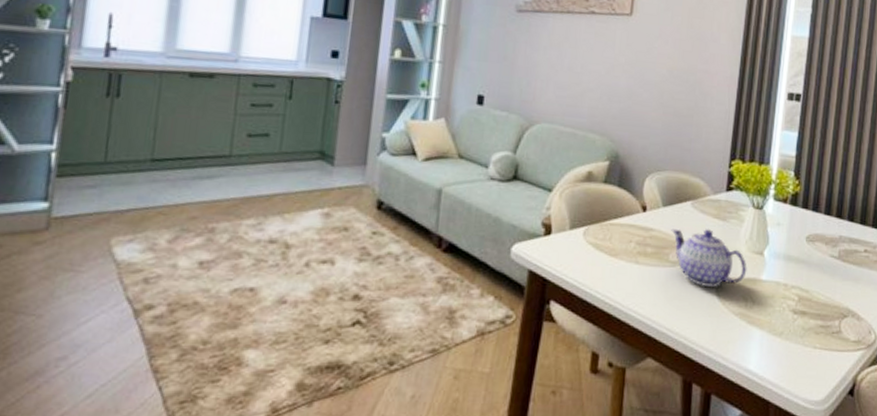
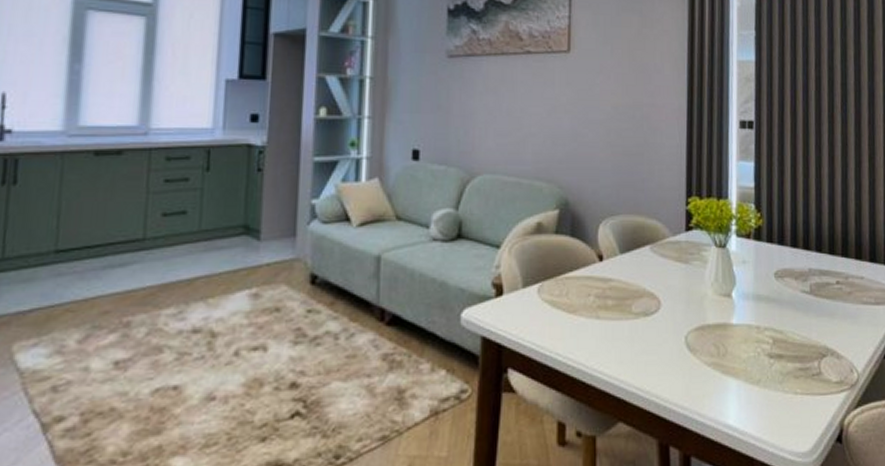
teapot: present [671,228,747,288] -> none [631,274,716,339]

